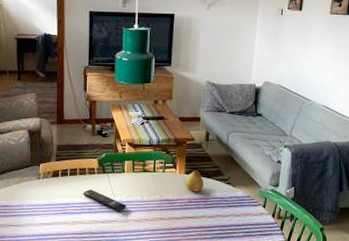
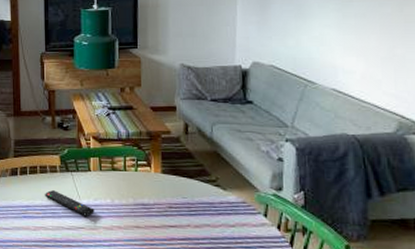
fruit: present [185,170,204,192] -> none [162,169,186,196]

